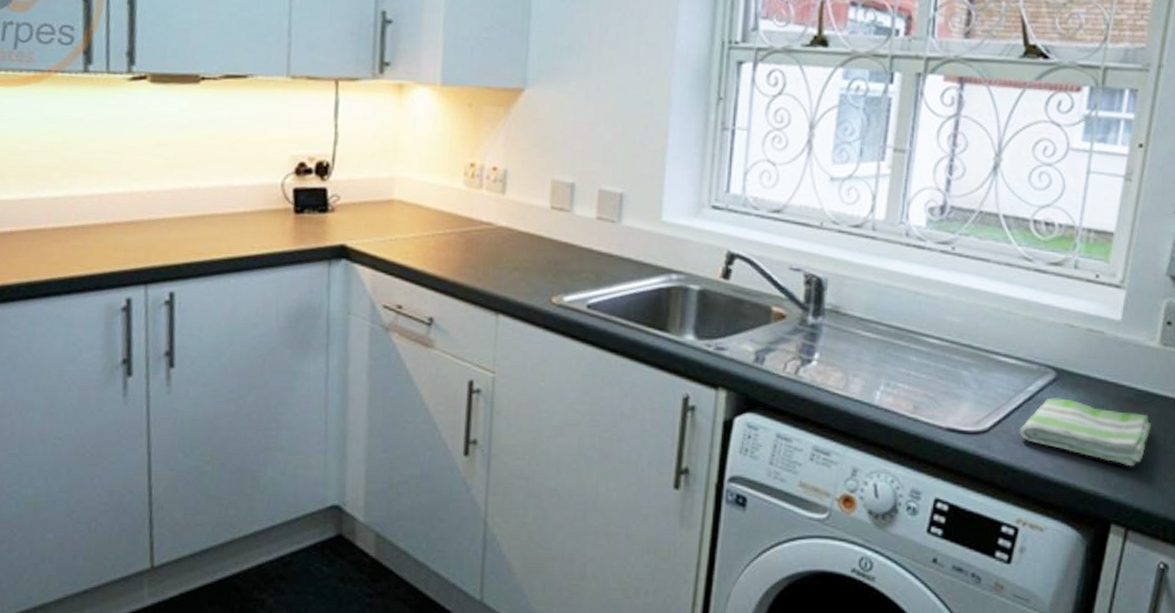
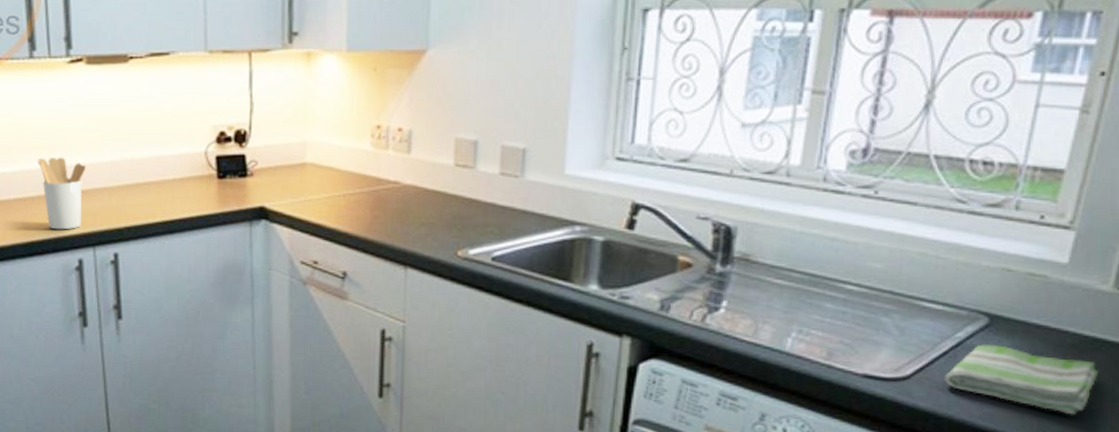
utensil holder: none [84,182,143,265] -> present [37,157,87,230]

